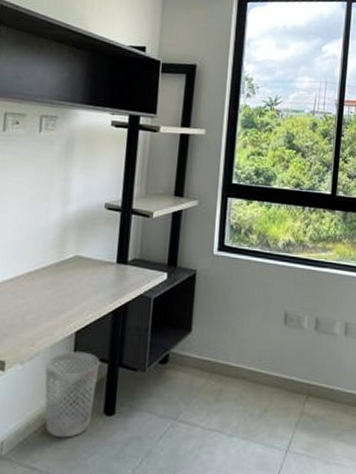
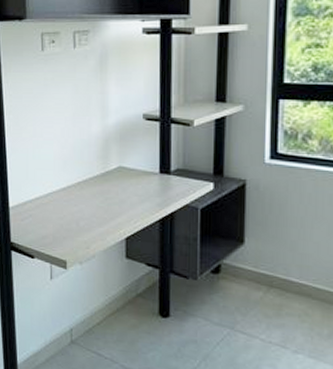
wastebasket: present [44,352,100,438] -> none [101,256,152,333]

